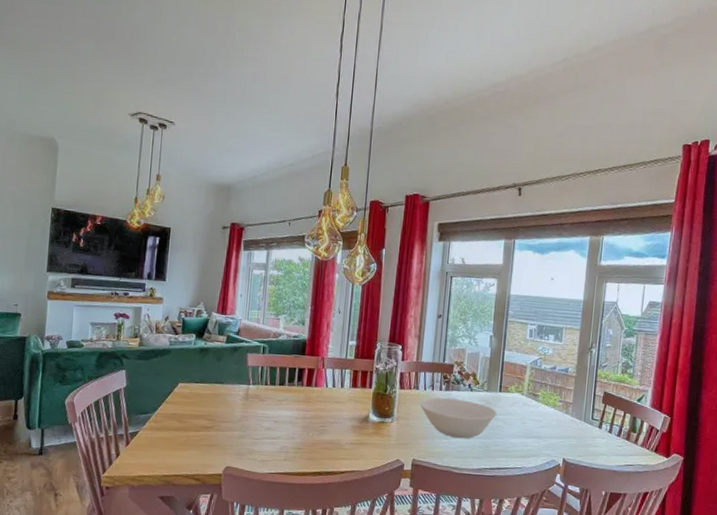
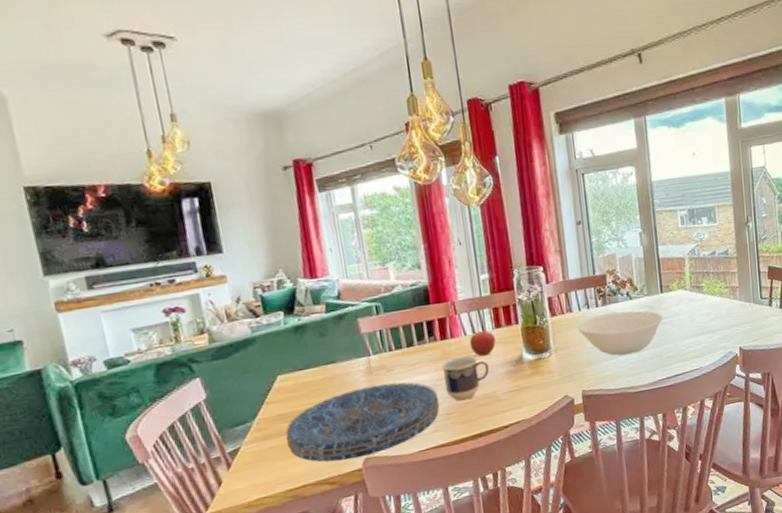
placemat: none [173,409,294,465] -> present [285,382,440,463]
cup: none [301,403,340,441] -> present [441,355,489,401]
fruit: none [328,386,350,408] -> present [469,329,496,356]

